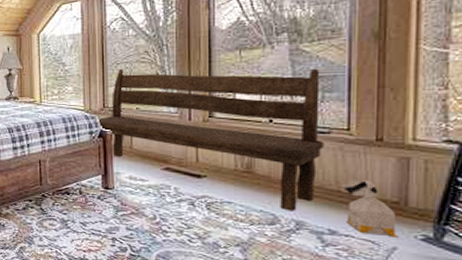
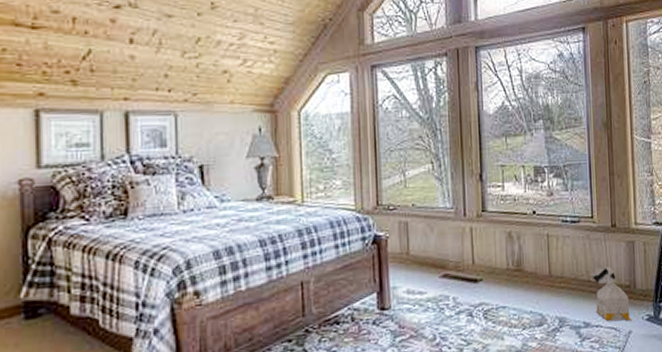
bench: present [97,68,324,211] -> none [370,156,576,309]

